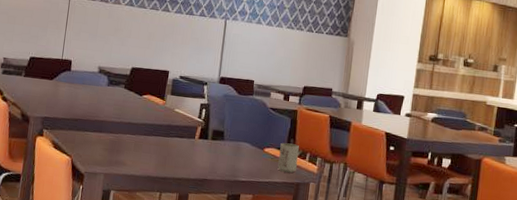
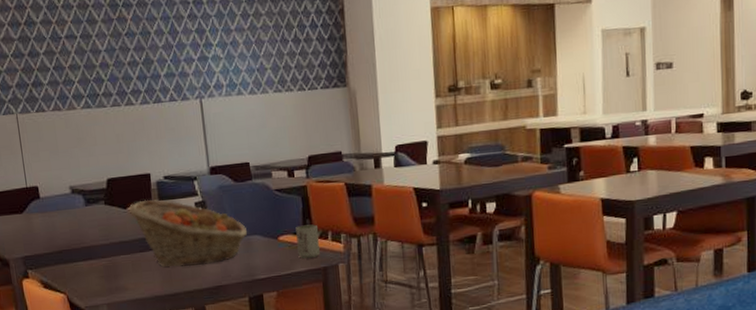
fruit basket: none [143,92,240,159] -> present [128,199,248,268]

